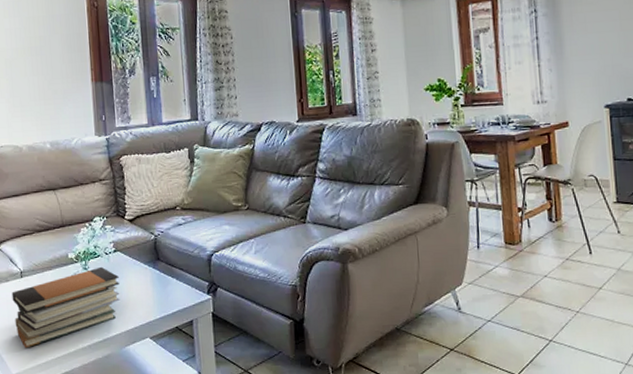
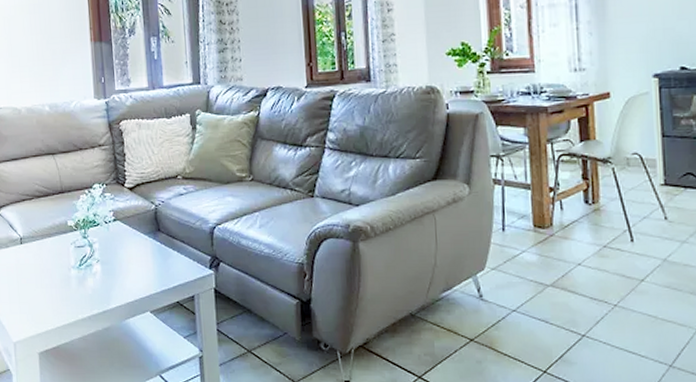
book stack: present [12,266,120,349] -> none [11,235,120,317]

